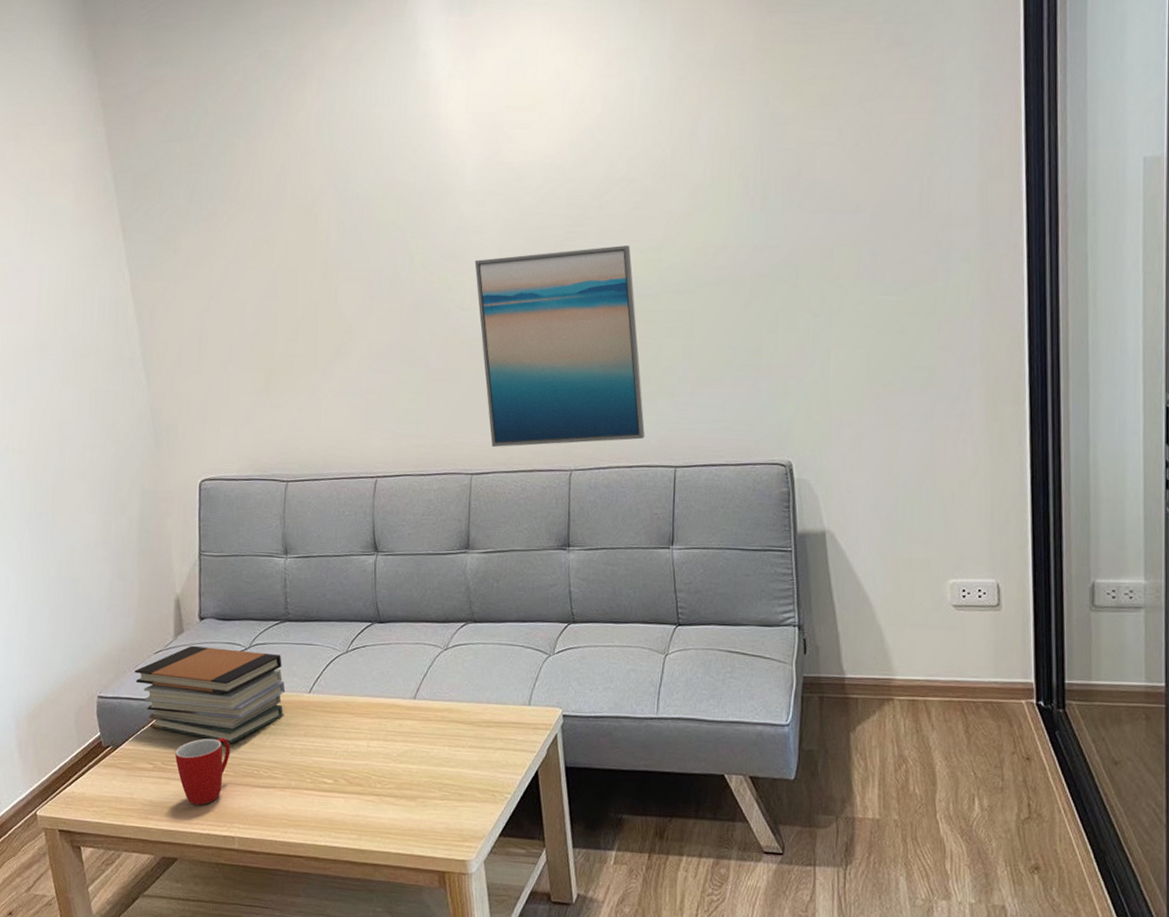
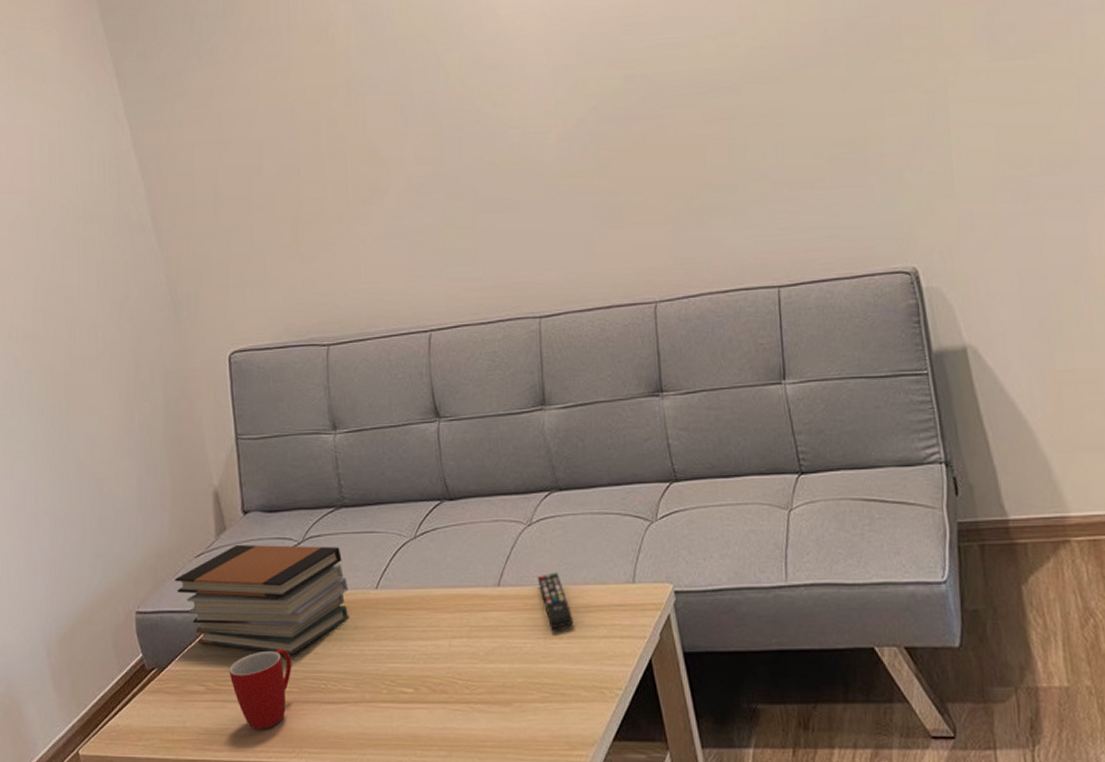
remote control: none [448,691,475,739] -> present [537,572,573,630]
wall art: present [474,245,645,447] -> none [519,33,739,283]

